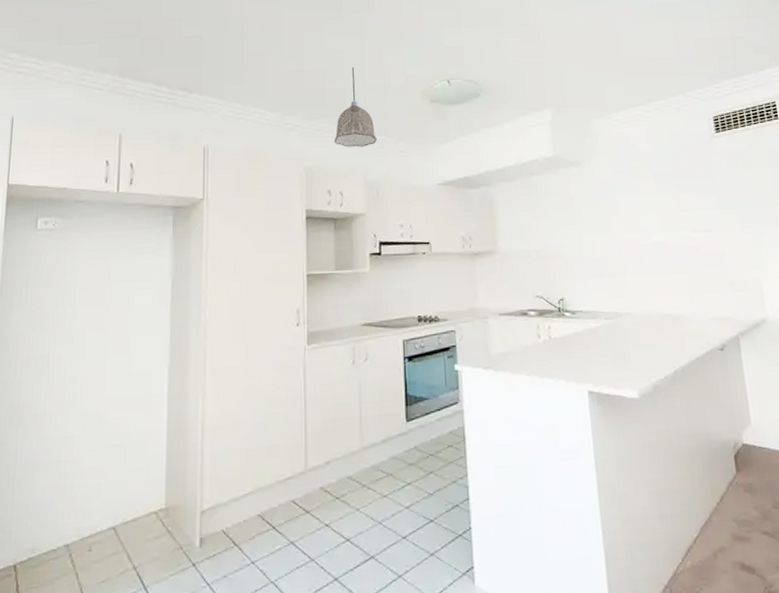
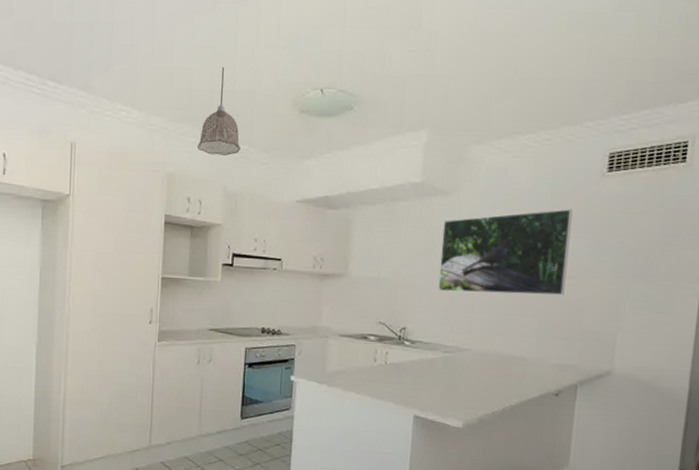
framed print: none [580,168,705,258] -> present [438,209,573,295]

